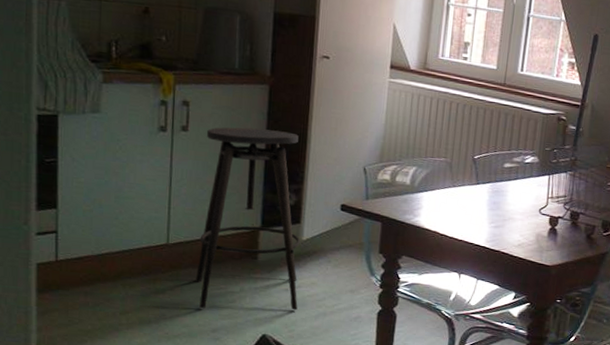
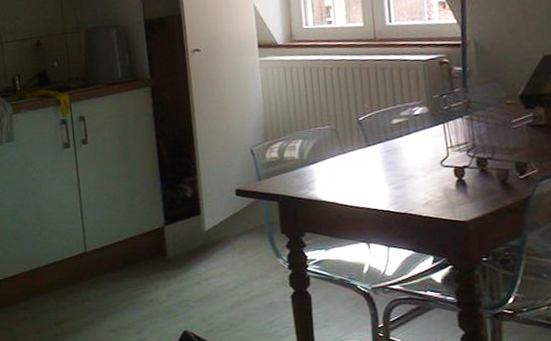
stool: present [195,127,300,311] -> none [104,127,212,312]

